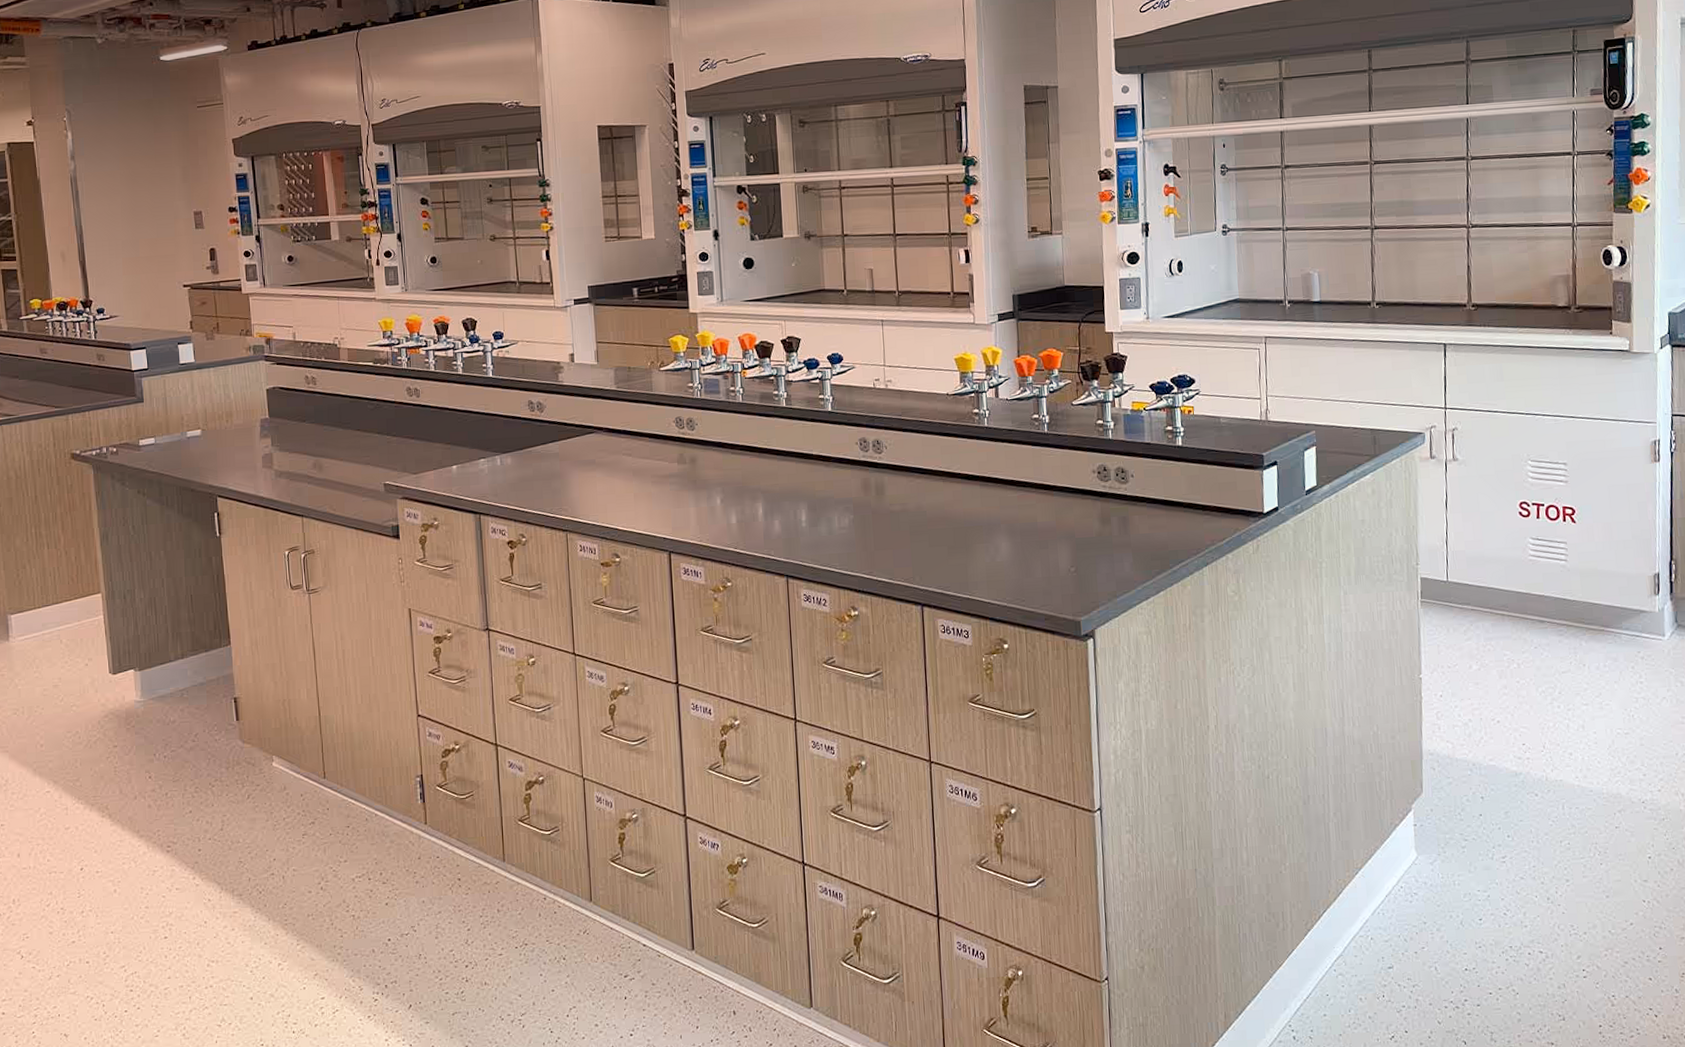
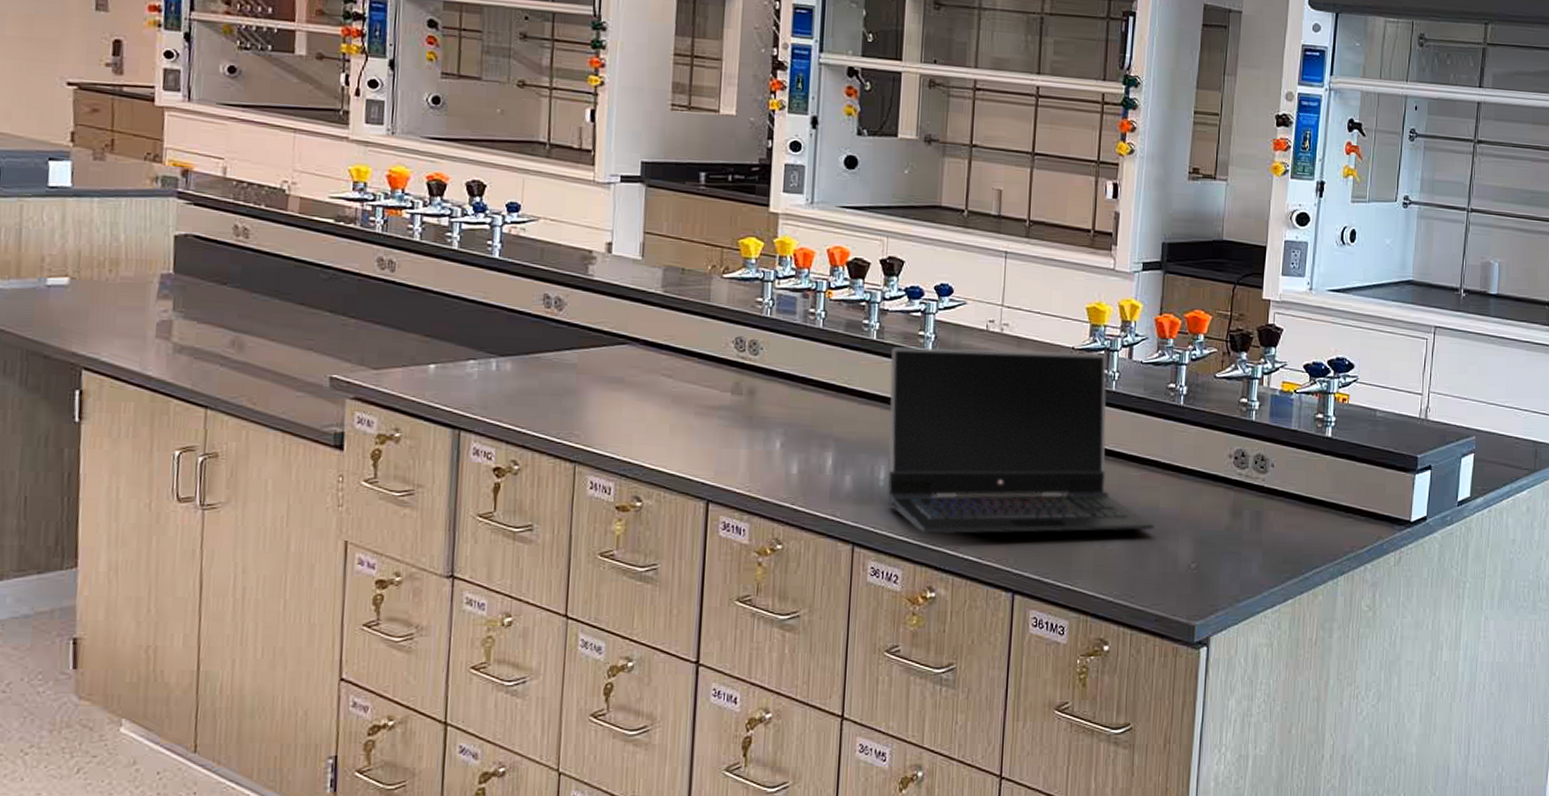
laptop computer: none [799,397,1035,563] -> present [887,347,1155,534]

